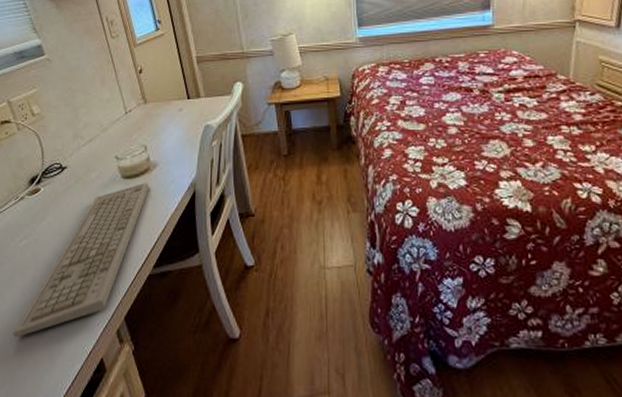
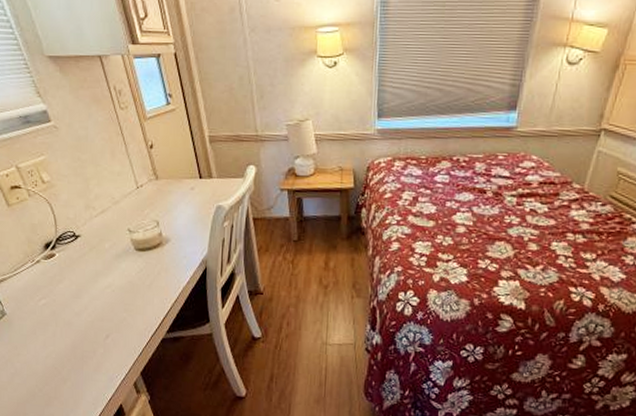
keyboard: present [13,182,149,337] -> none [39,255,162,382]

